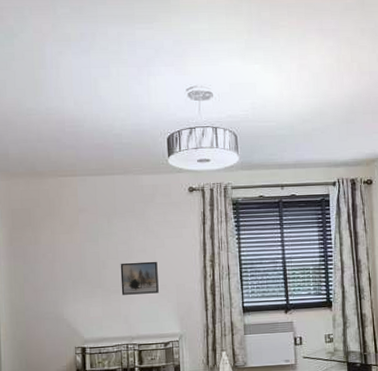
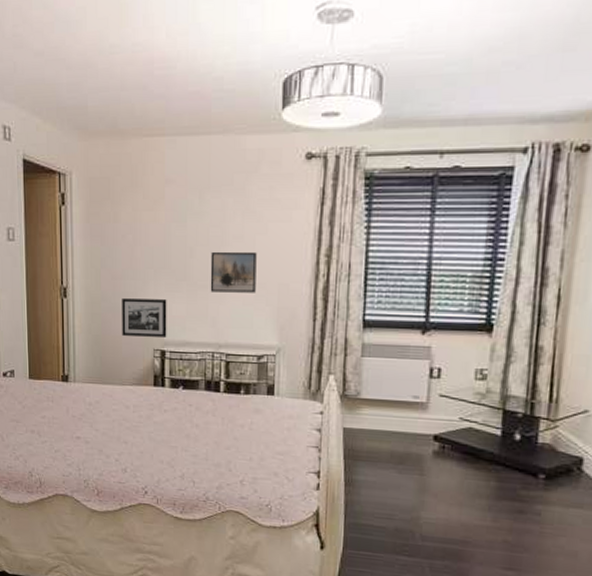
picture frame: none [44,304,86,338] -> present [122,298,167,337]

